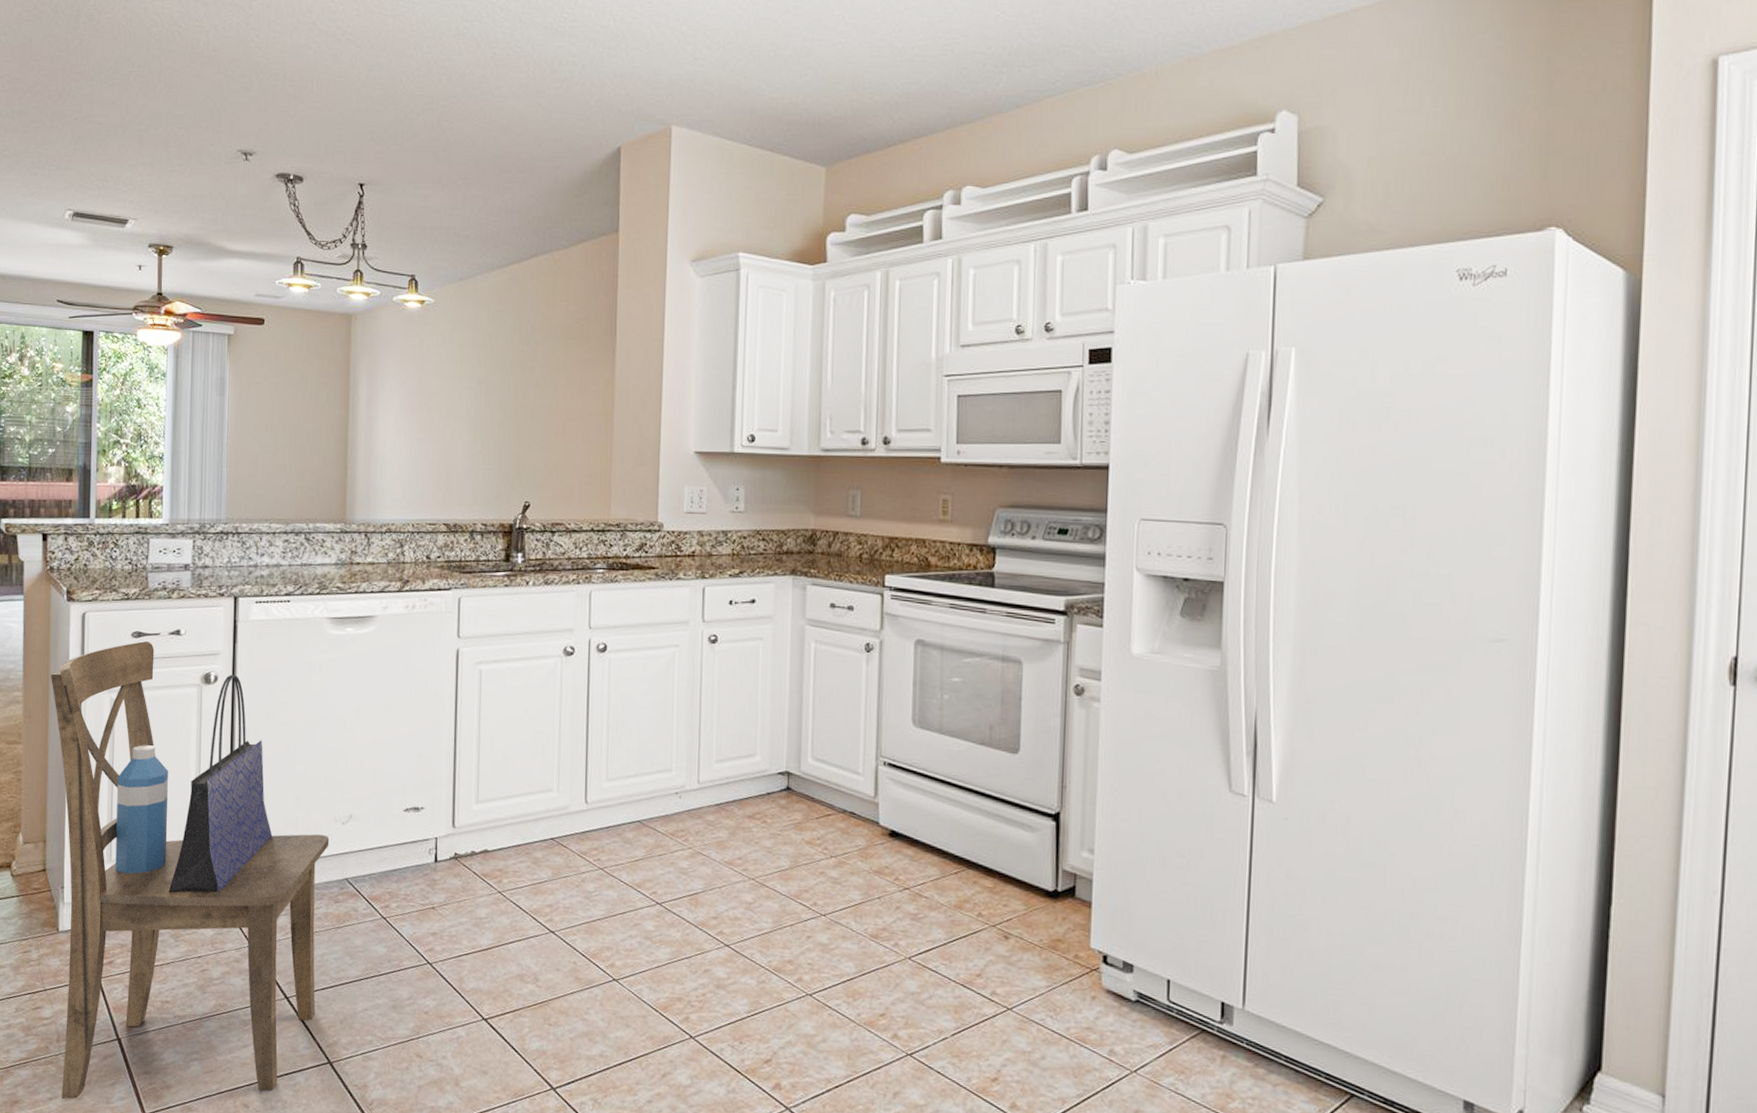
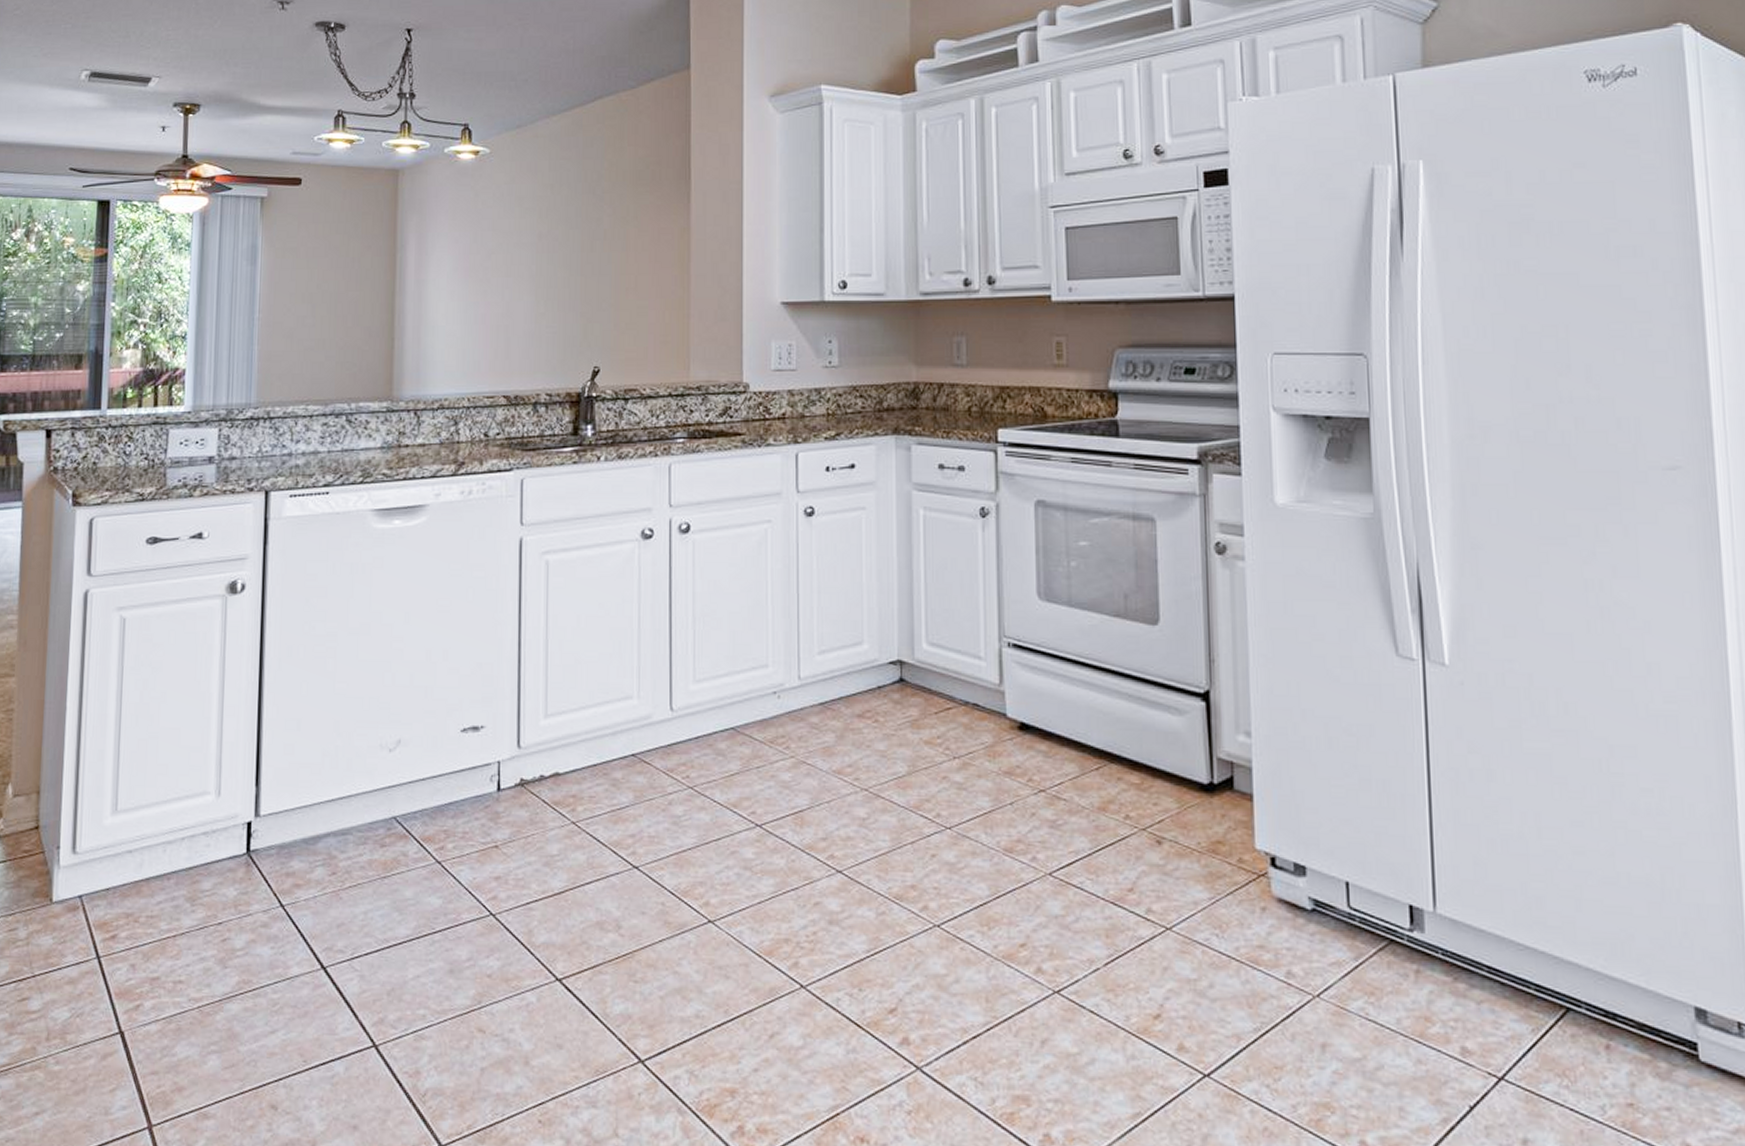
dining chair: present [50,640,330,1100] -> none [50,547,375,1114]
water bottle: present [115,745,168,874] -> none [121,670,186,827]
tote bag: present [168,674,273,893] -> none [184,581,308,846]

